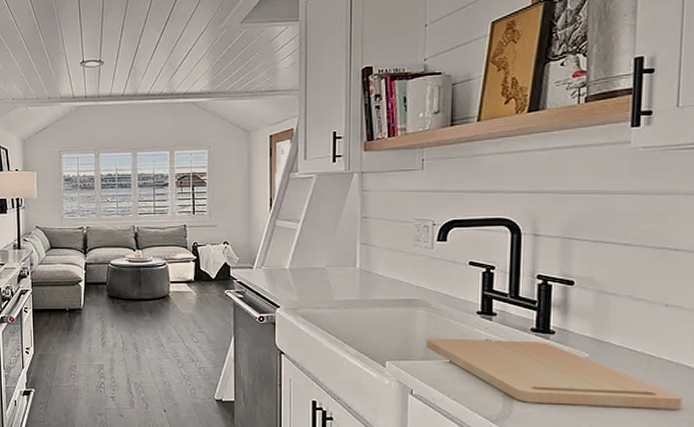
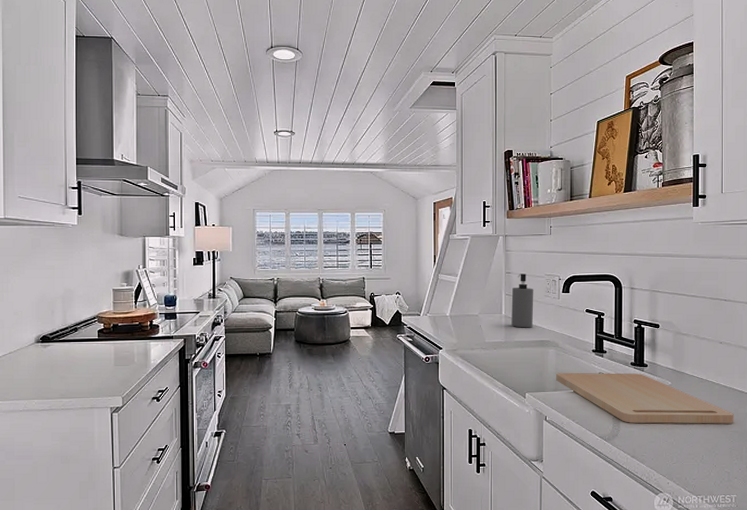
soap dispenser: none [368,218,399,284] -> present [511,273,534,328]

